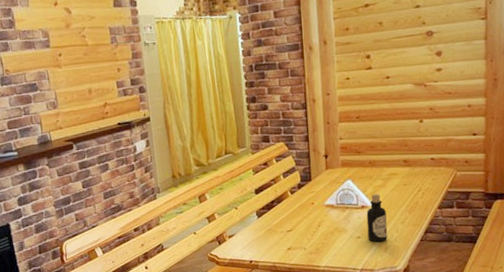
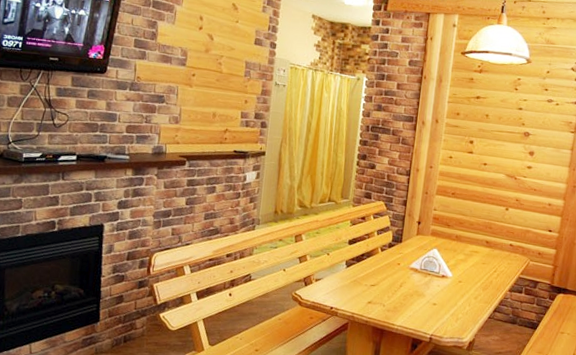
bottle: present [366,193,387,242] -> none [442,266,463,312]

